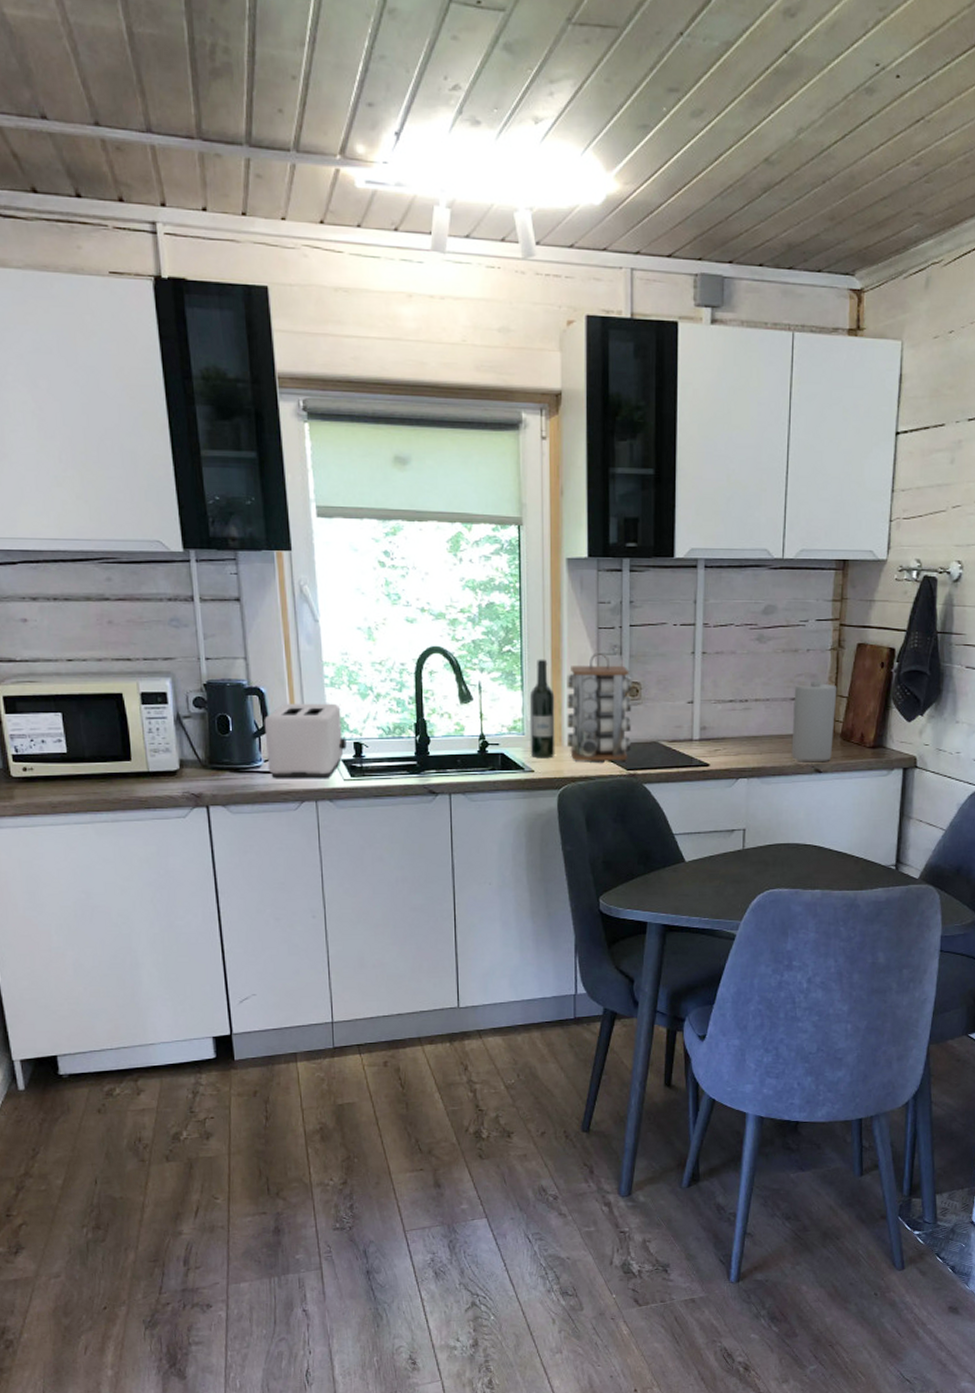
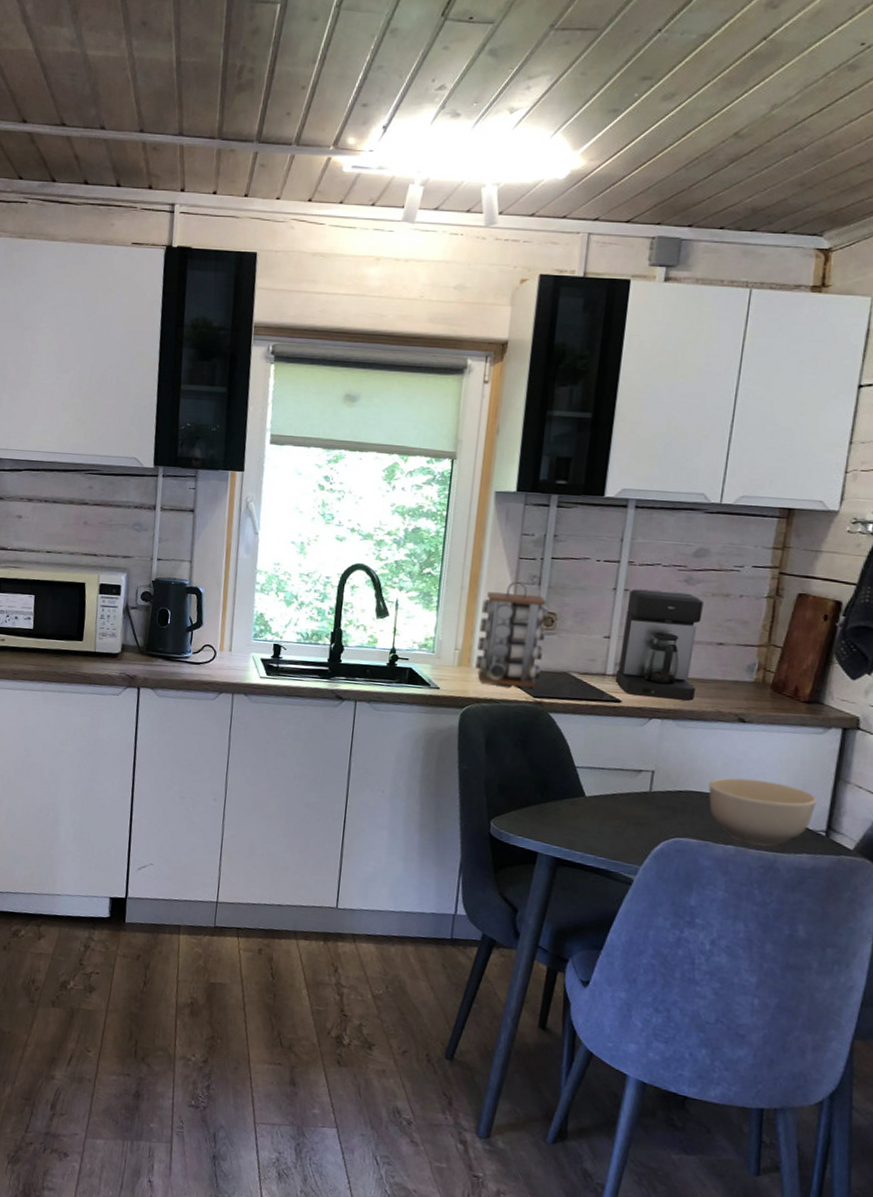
toaster: present [264,703,347,779] -> none [195,603,268,675]
wine bottle: present [529,659,555,759] -> none [437,582,469,677]
coffee maker: none [701,651,776,759] -> present [615,589,703,702]
paper towel holder: present [791,680,837,763] -> none [713,627,771,712]
bowl: none [794,825,887,886] -> present [708,777,817,847]

